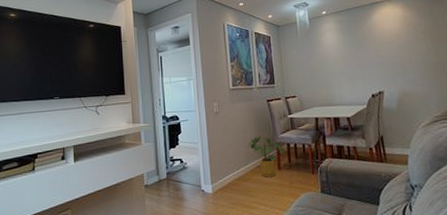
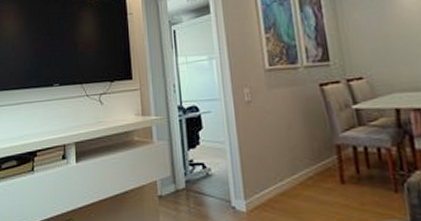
house plant: present [248,136,285,177] -> none [294,134,350,194]

